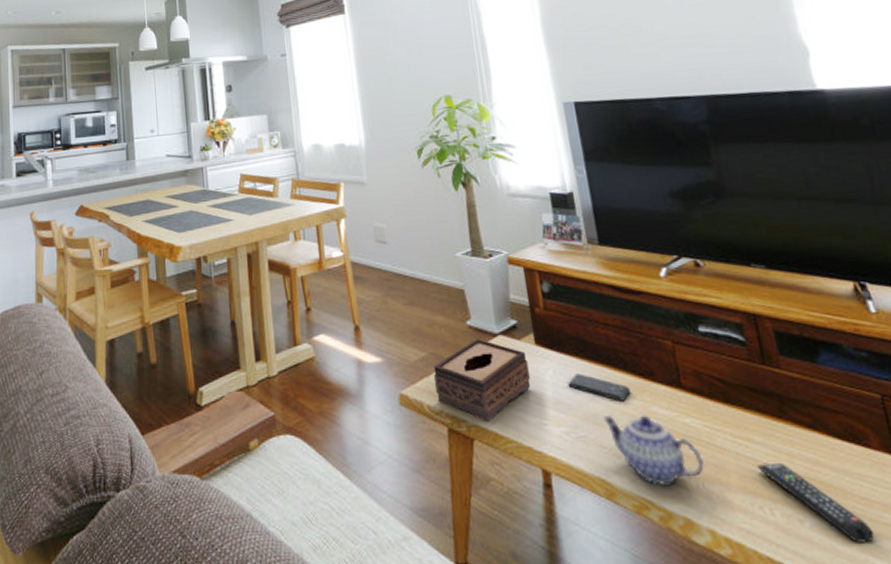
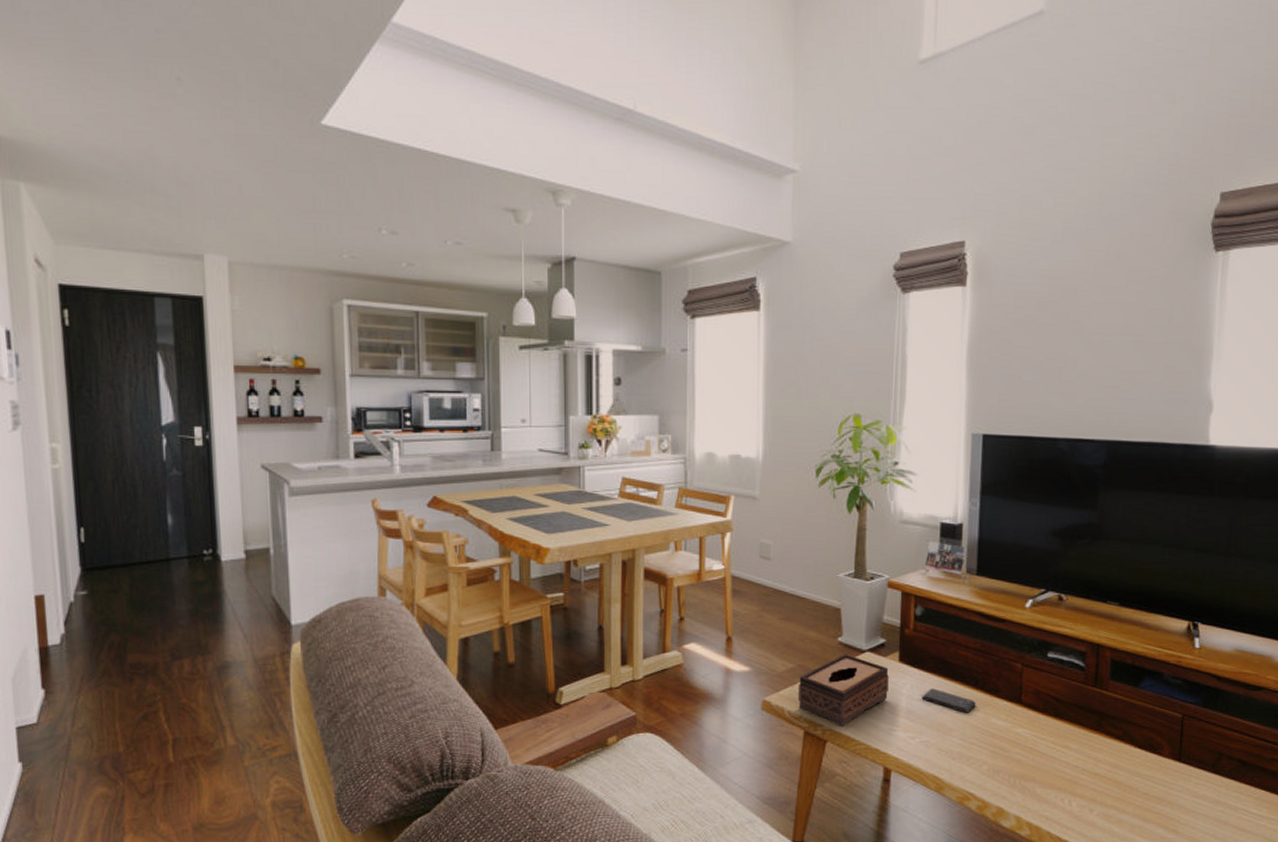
teapot: present [603,415,704,485] -> none [947,725,1024,781]
remote control: present [756,462,875,543] -> none [1067,765,1145,827]

